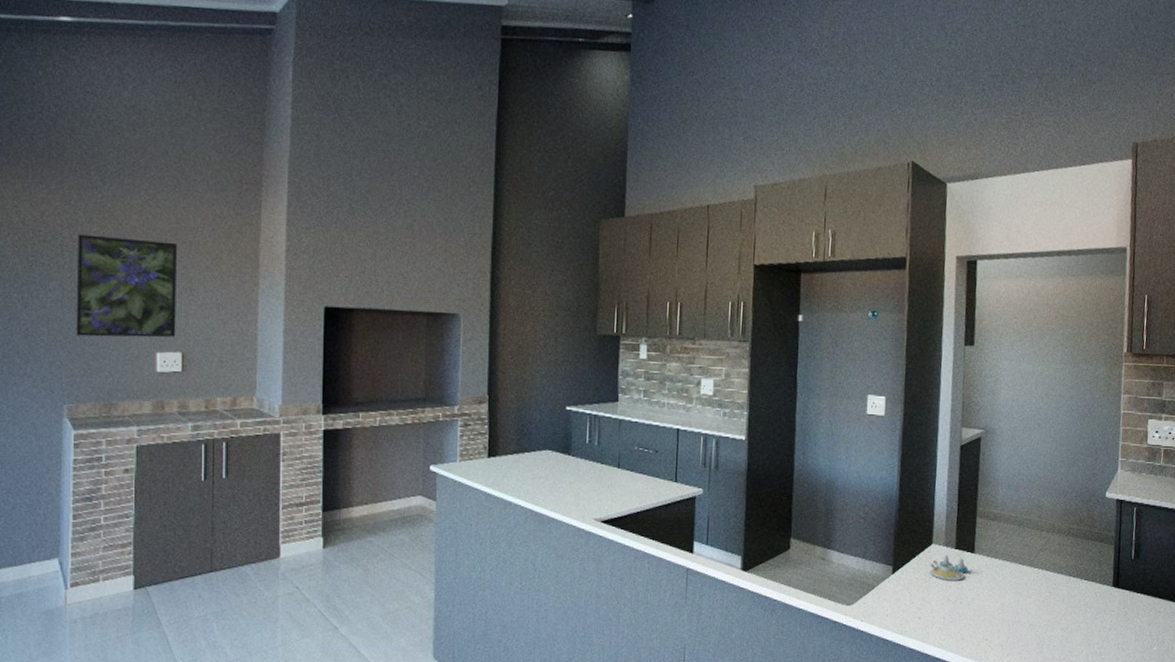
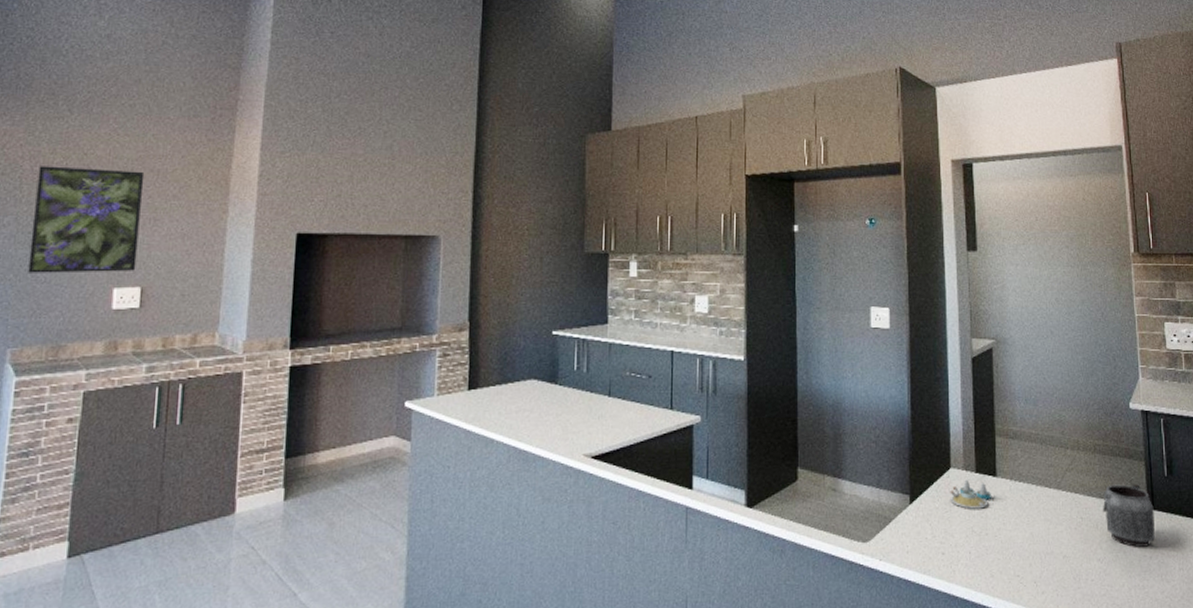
mug: none [1069,564,1118,620] -> present [1102,483,1155,547]

